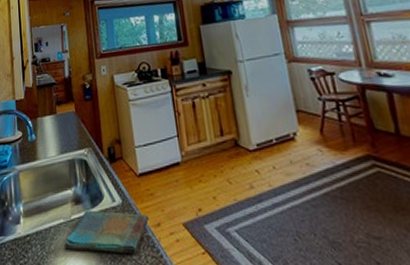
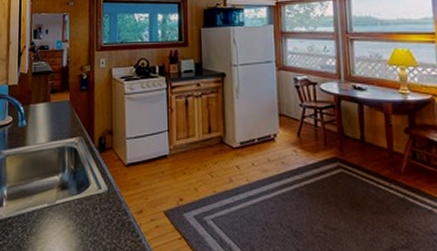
dish towel: present [64,210,150,254] -> none [46,196,133,238]

